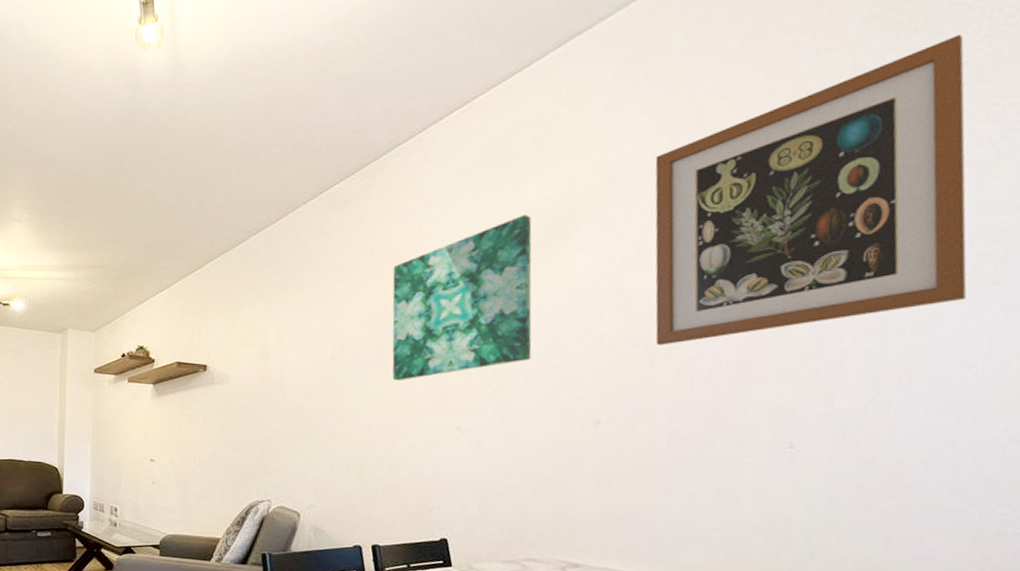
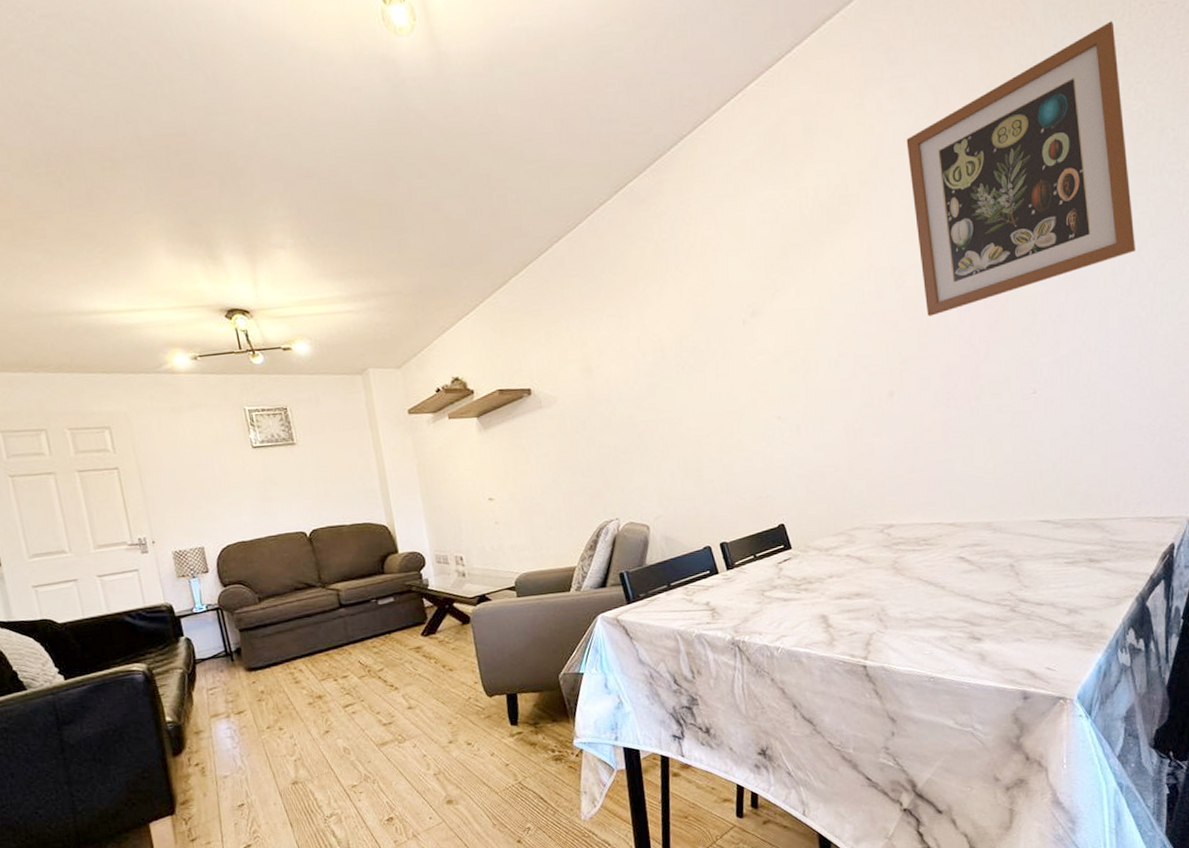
wall art: present [392,215,532,381] -> none [698,202,831,380]

